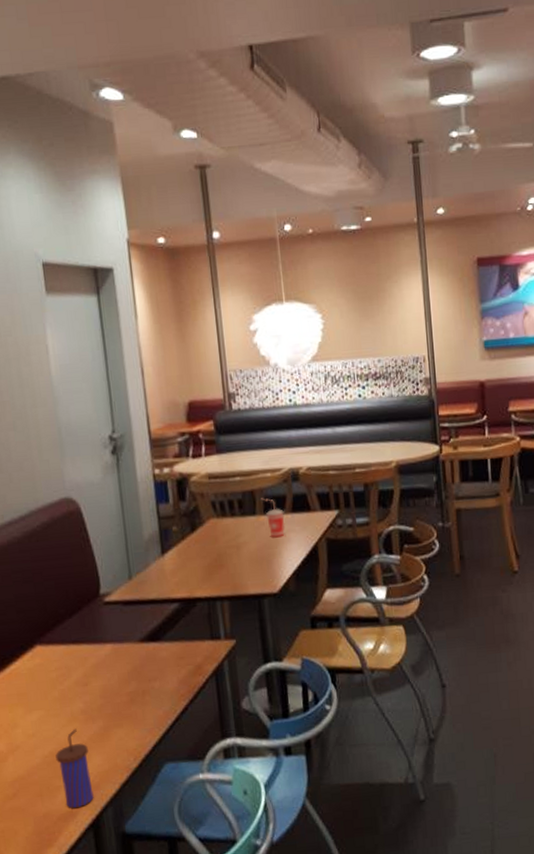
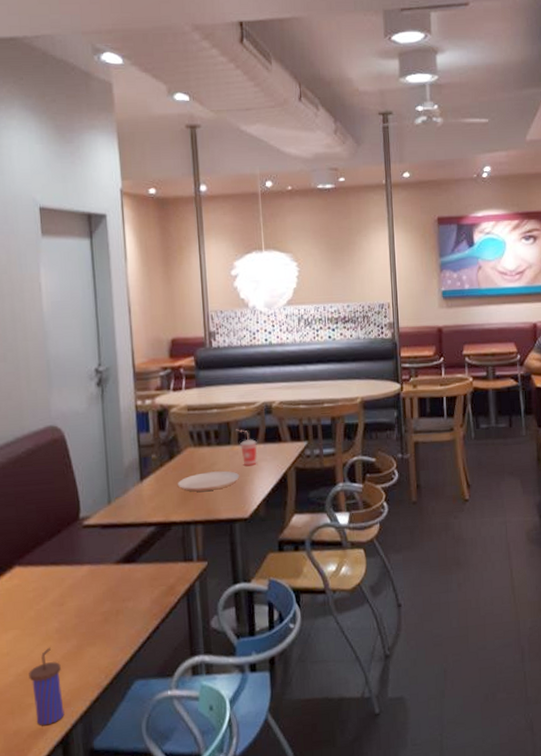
plate: none [201,543,267,566] -> present [178,470,240,492]

